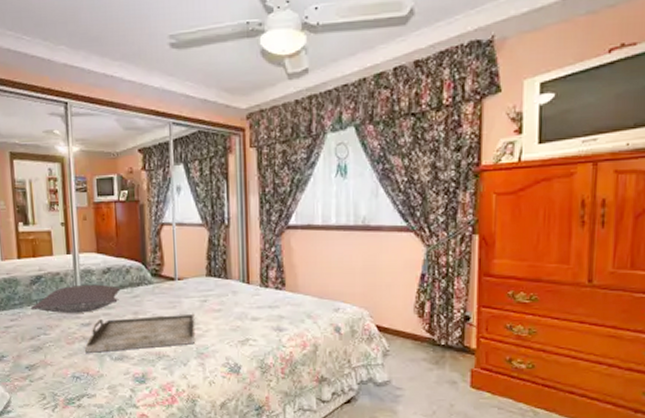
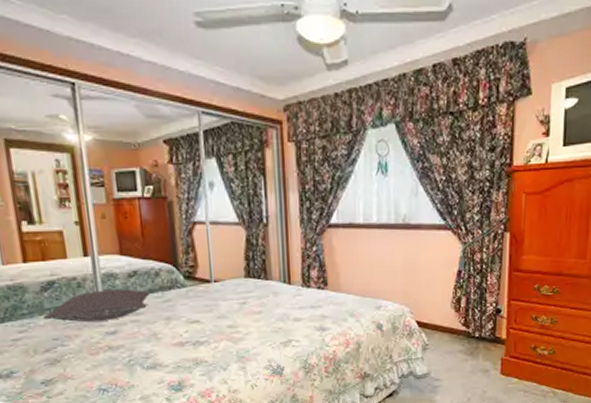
serving tray: present [85,312,195,353] -> none [111,315,235,363]

